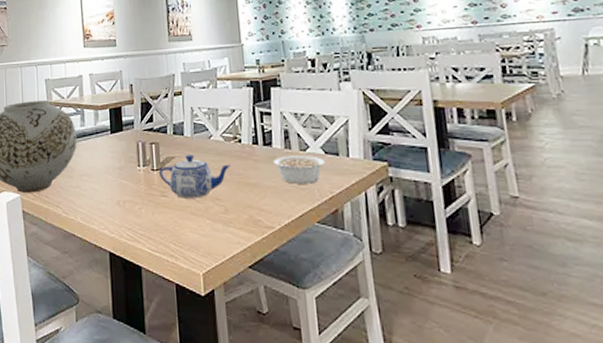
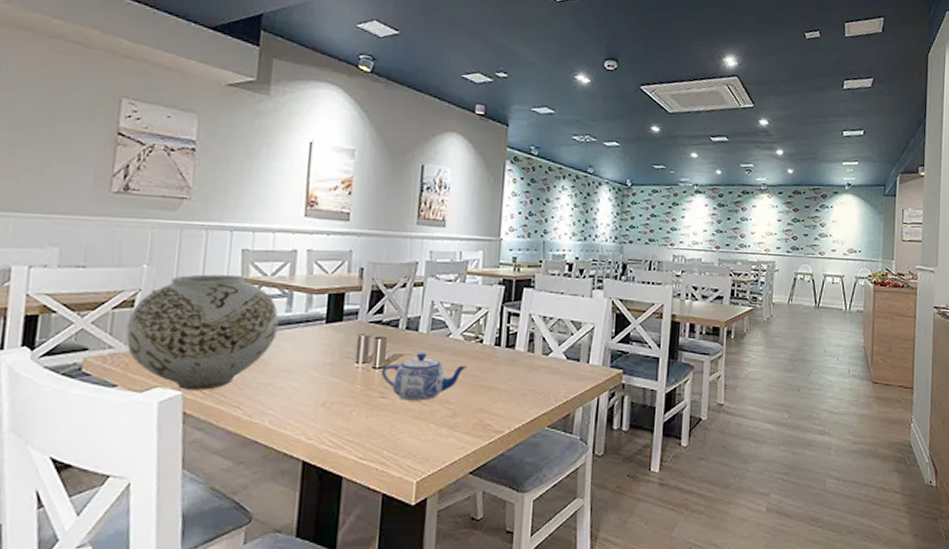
legume: present [273,155,326,184] -> none [513,359,566,388]

